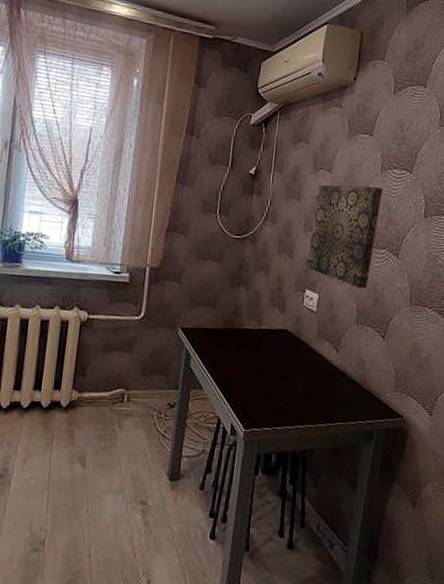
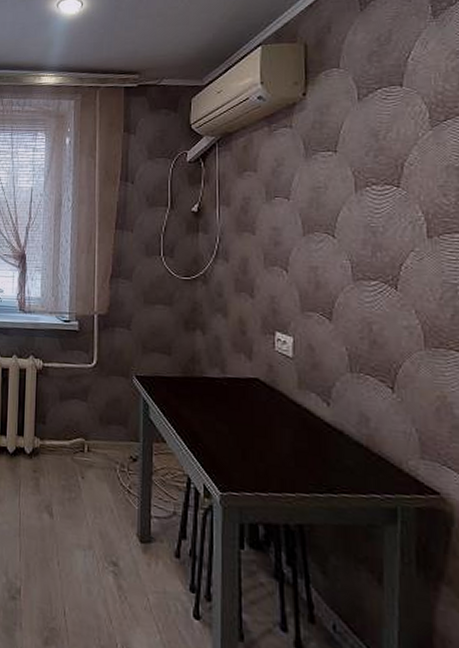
wall art: present [306,185,384,289] -> none [272,209,363,330]

